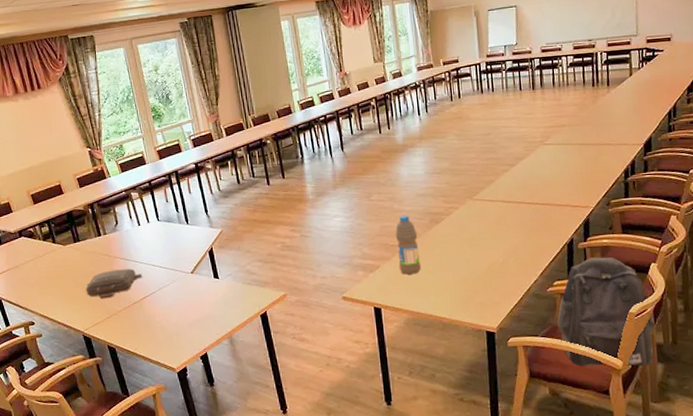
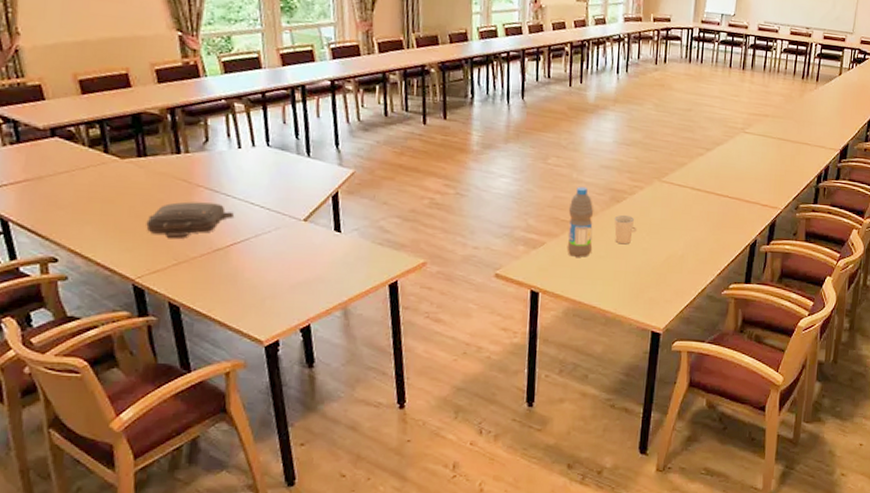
cup: none [436,233,458,259] -> present [614,214,637,245]
backpack: present [557,257,656,367] -> none [726,263,821,384]

